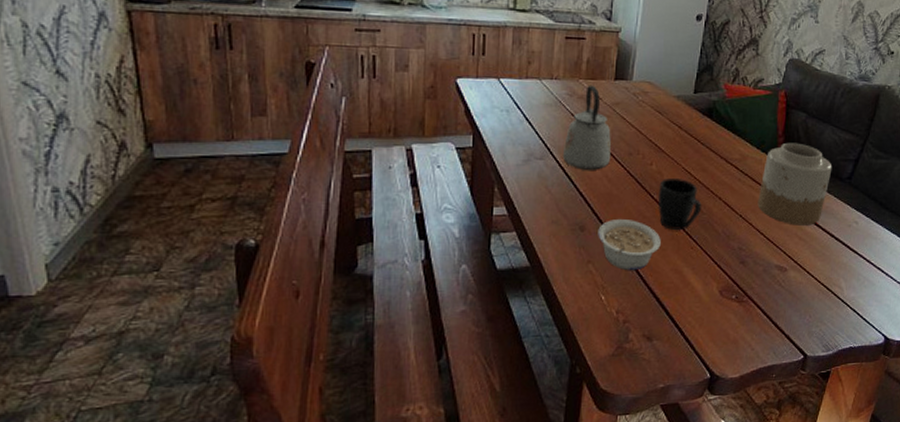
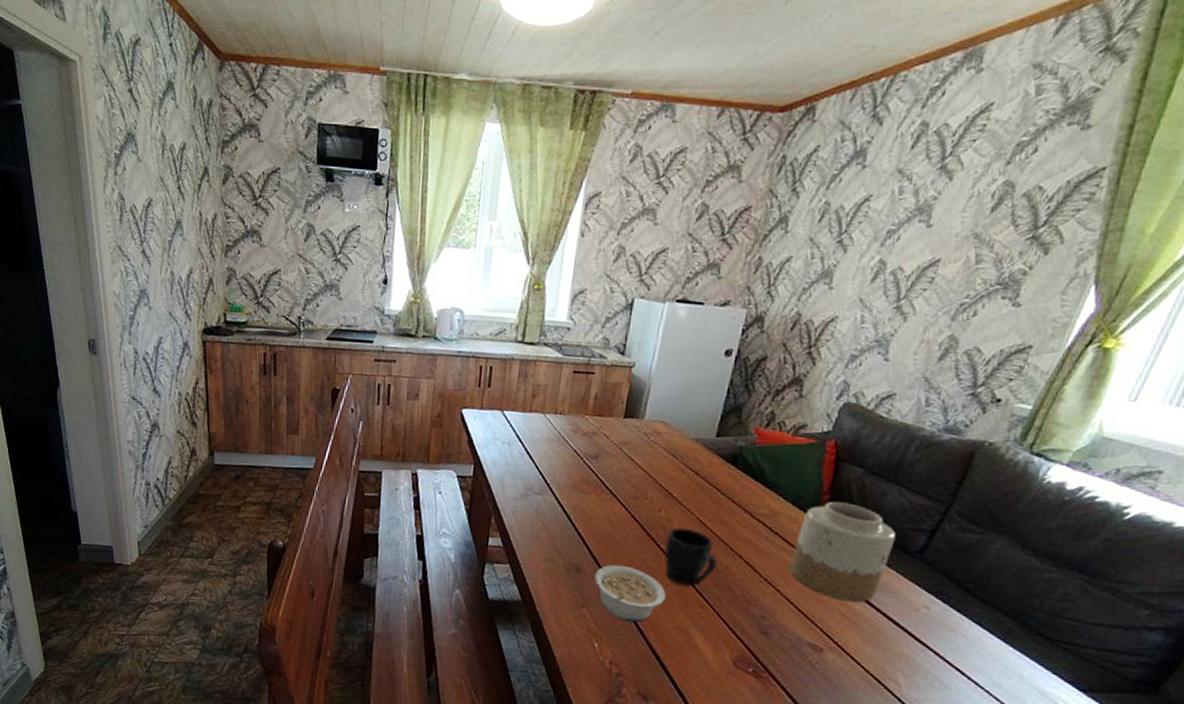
kettle: present [562,84,611,170] -> none [562,421,616,511]

